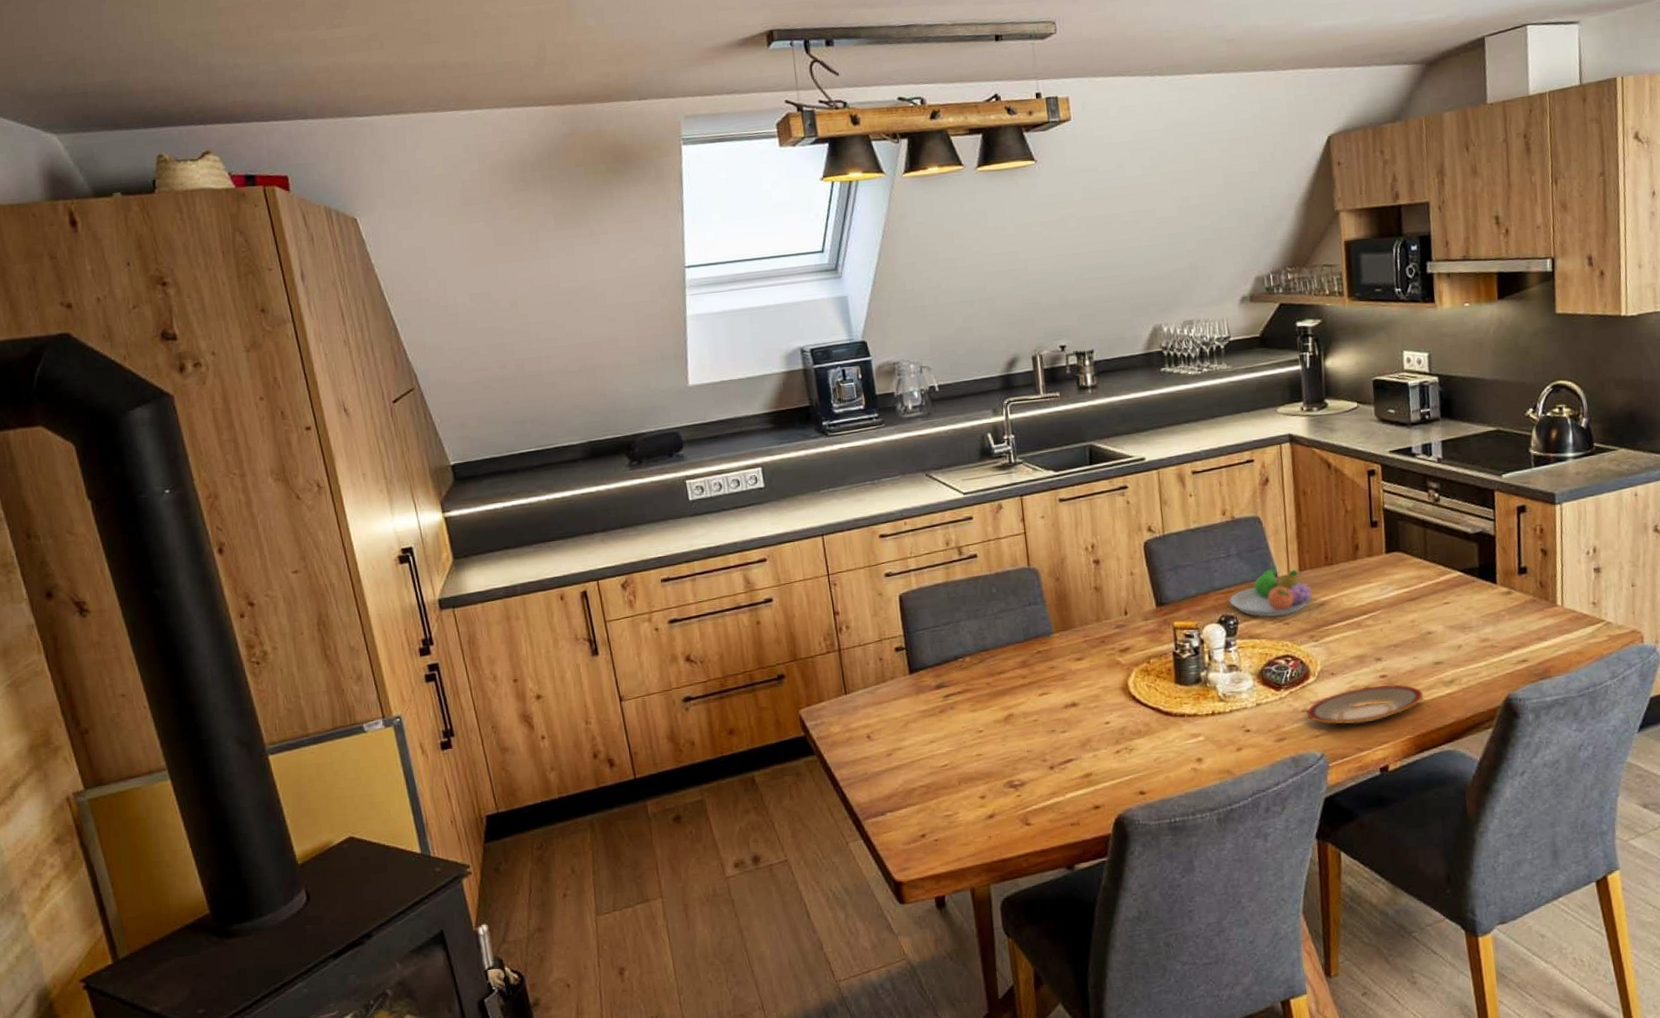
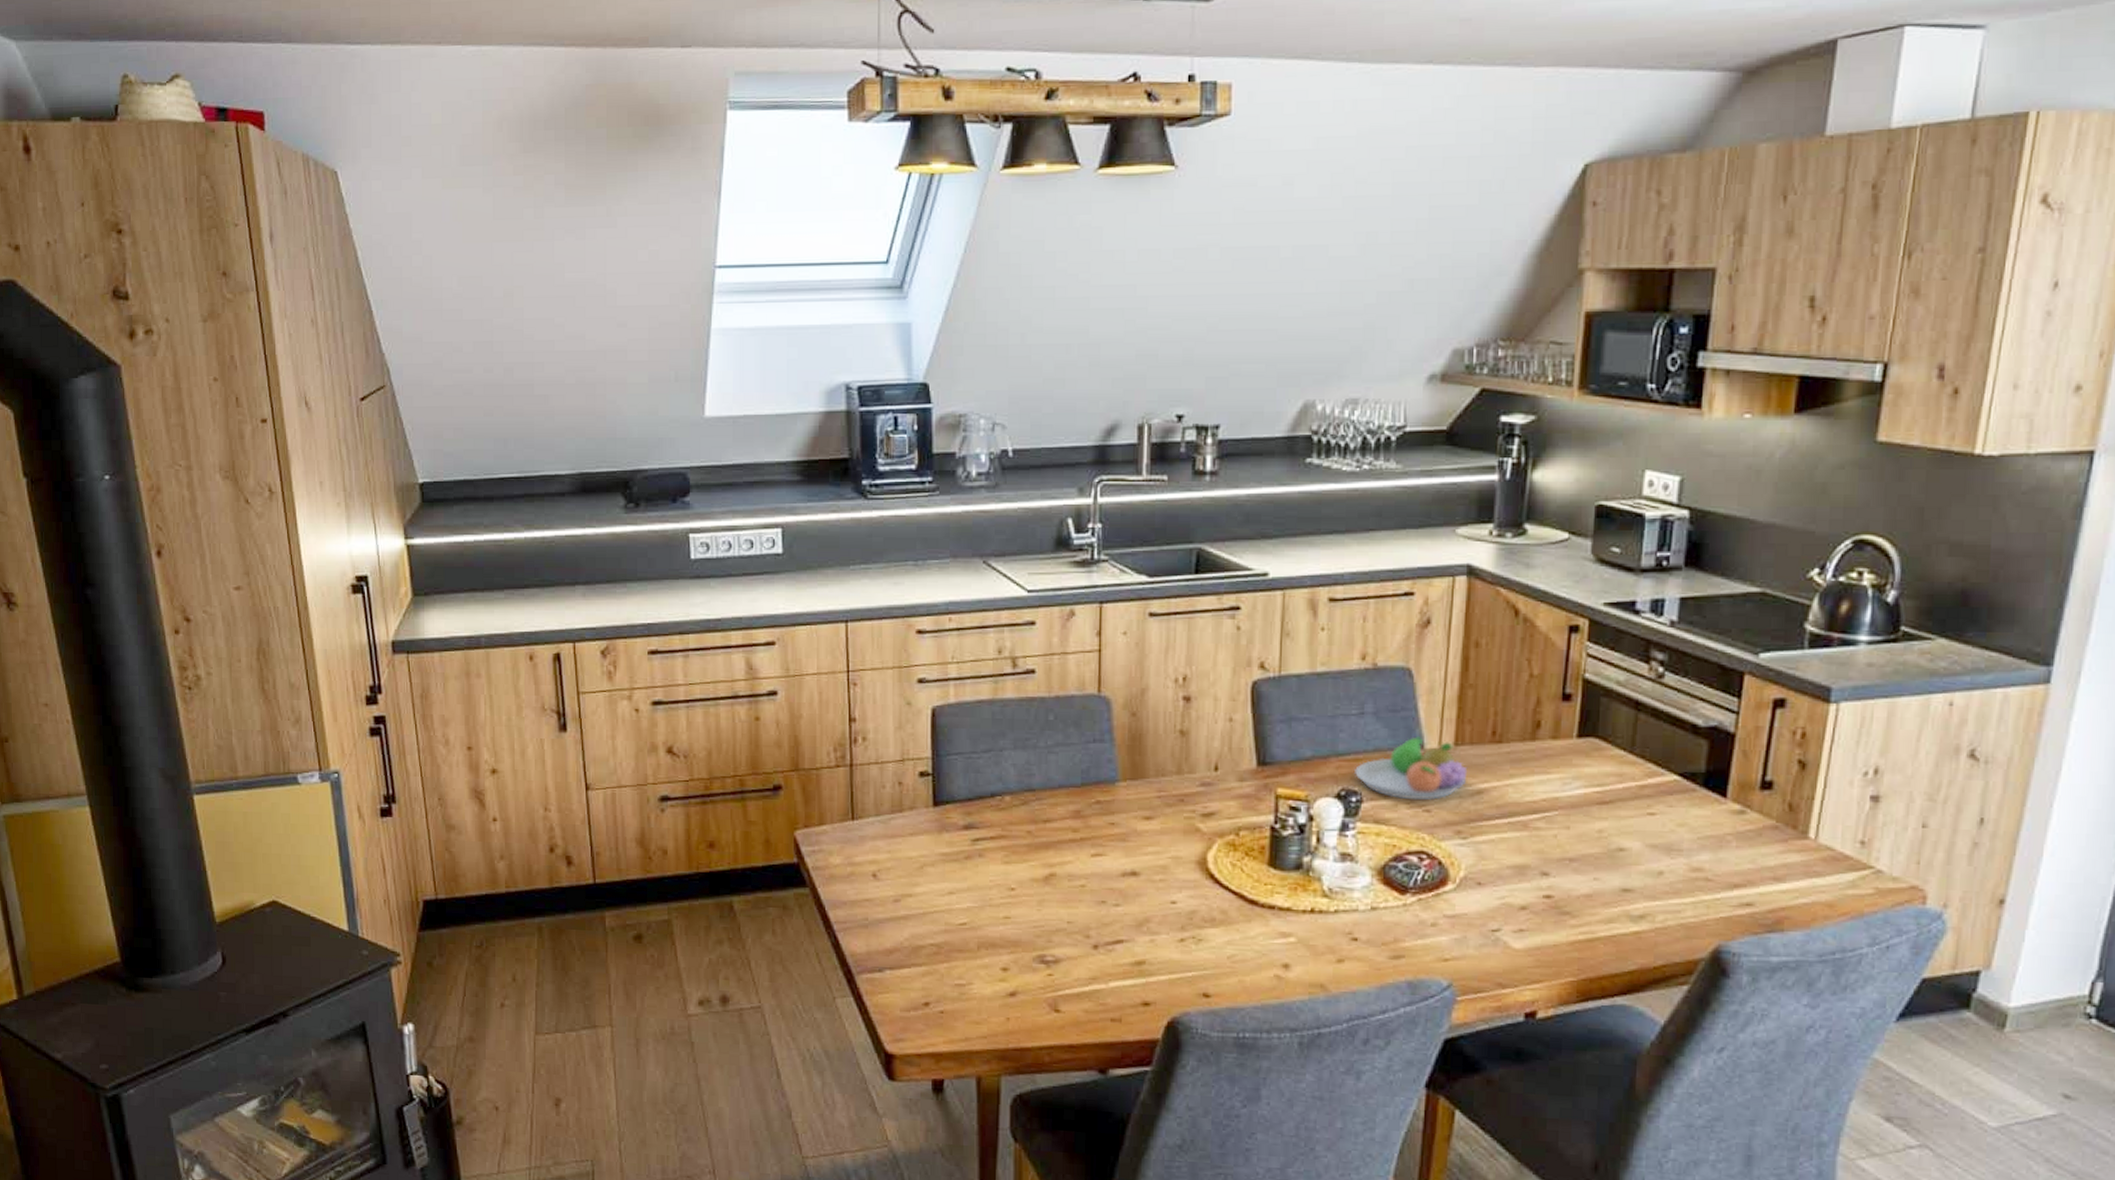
plate: present [1306,685,1423,725] -> none [1436,907,1599,953]

